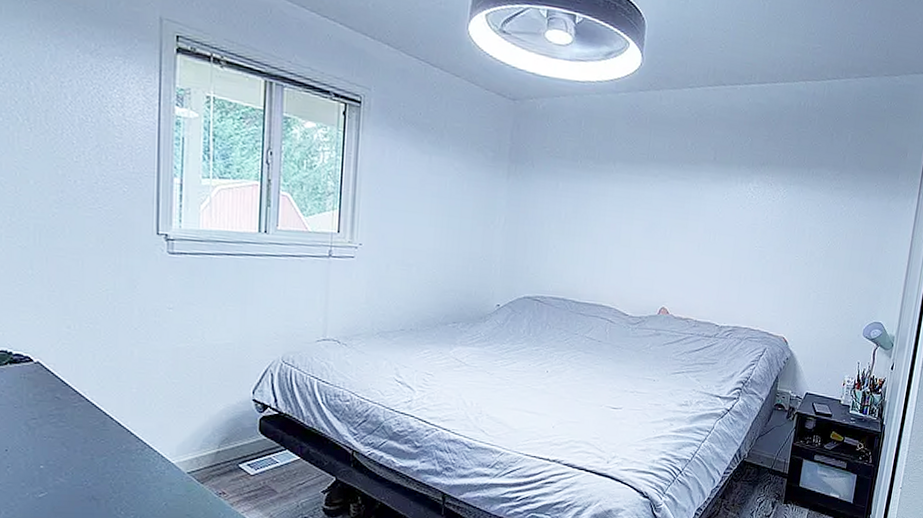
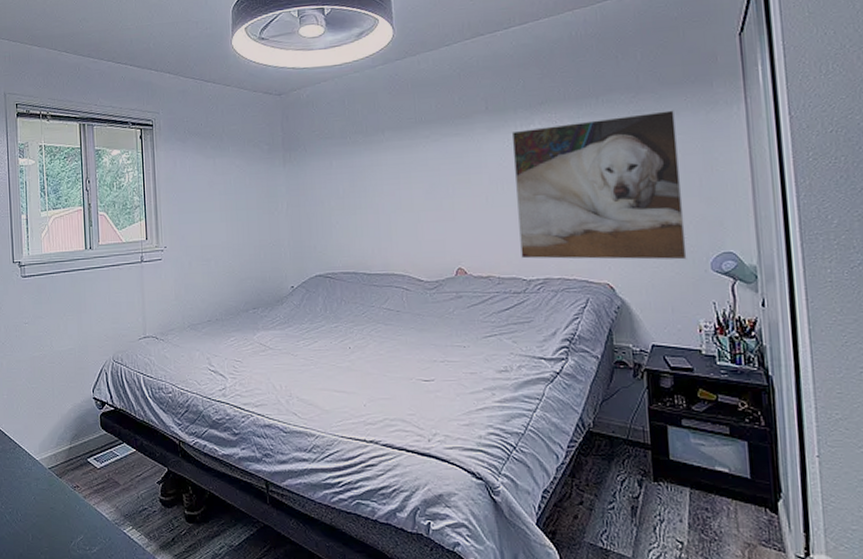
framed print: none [718,185,866,325] -> present [511,110,687,260]

